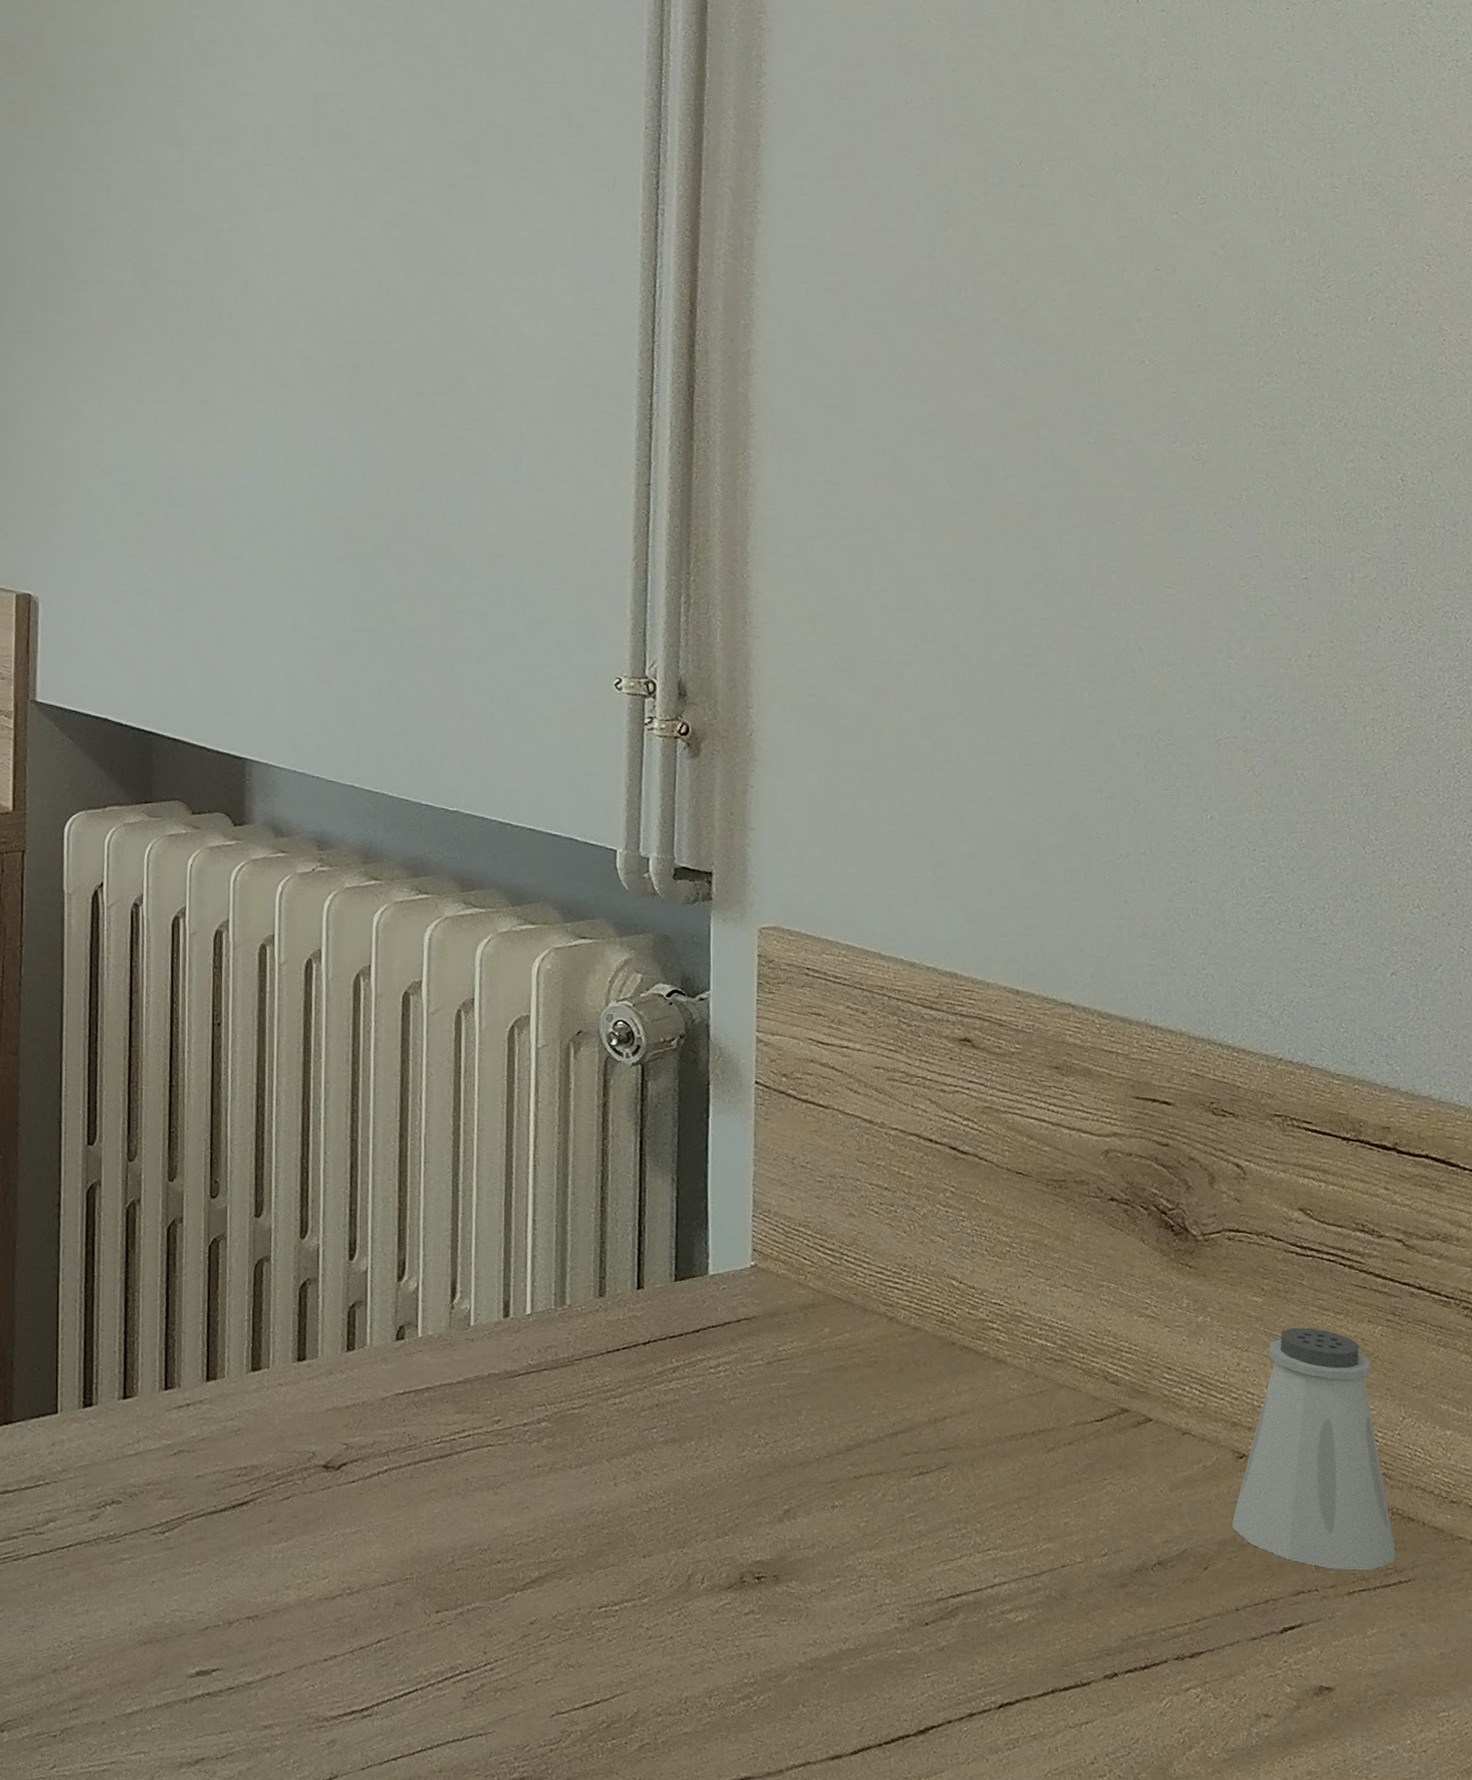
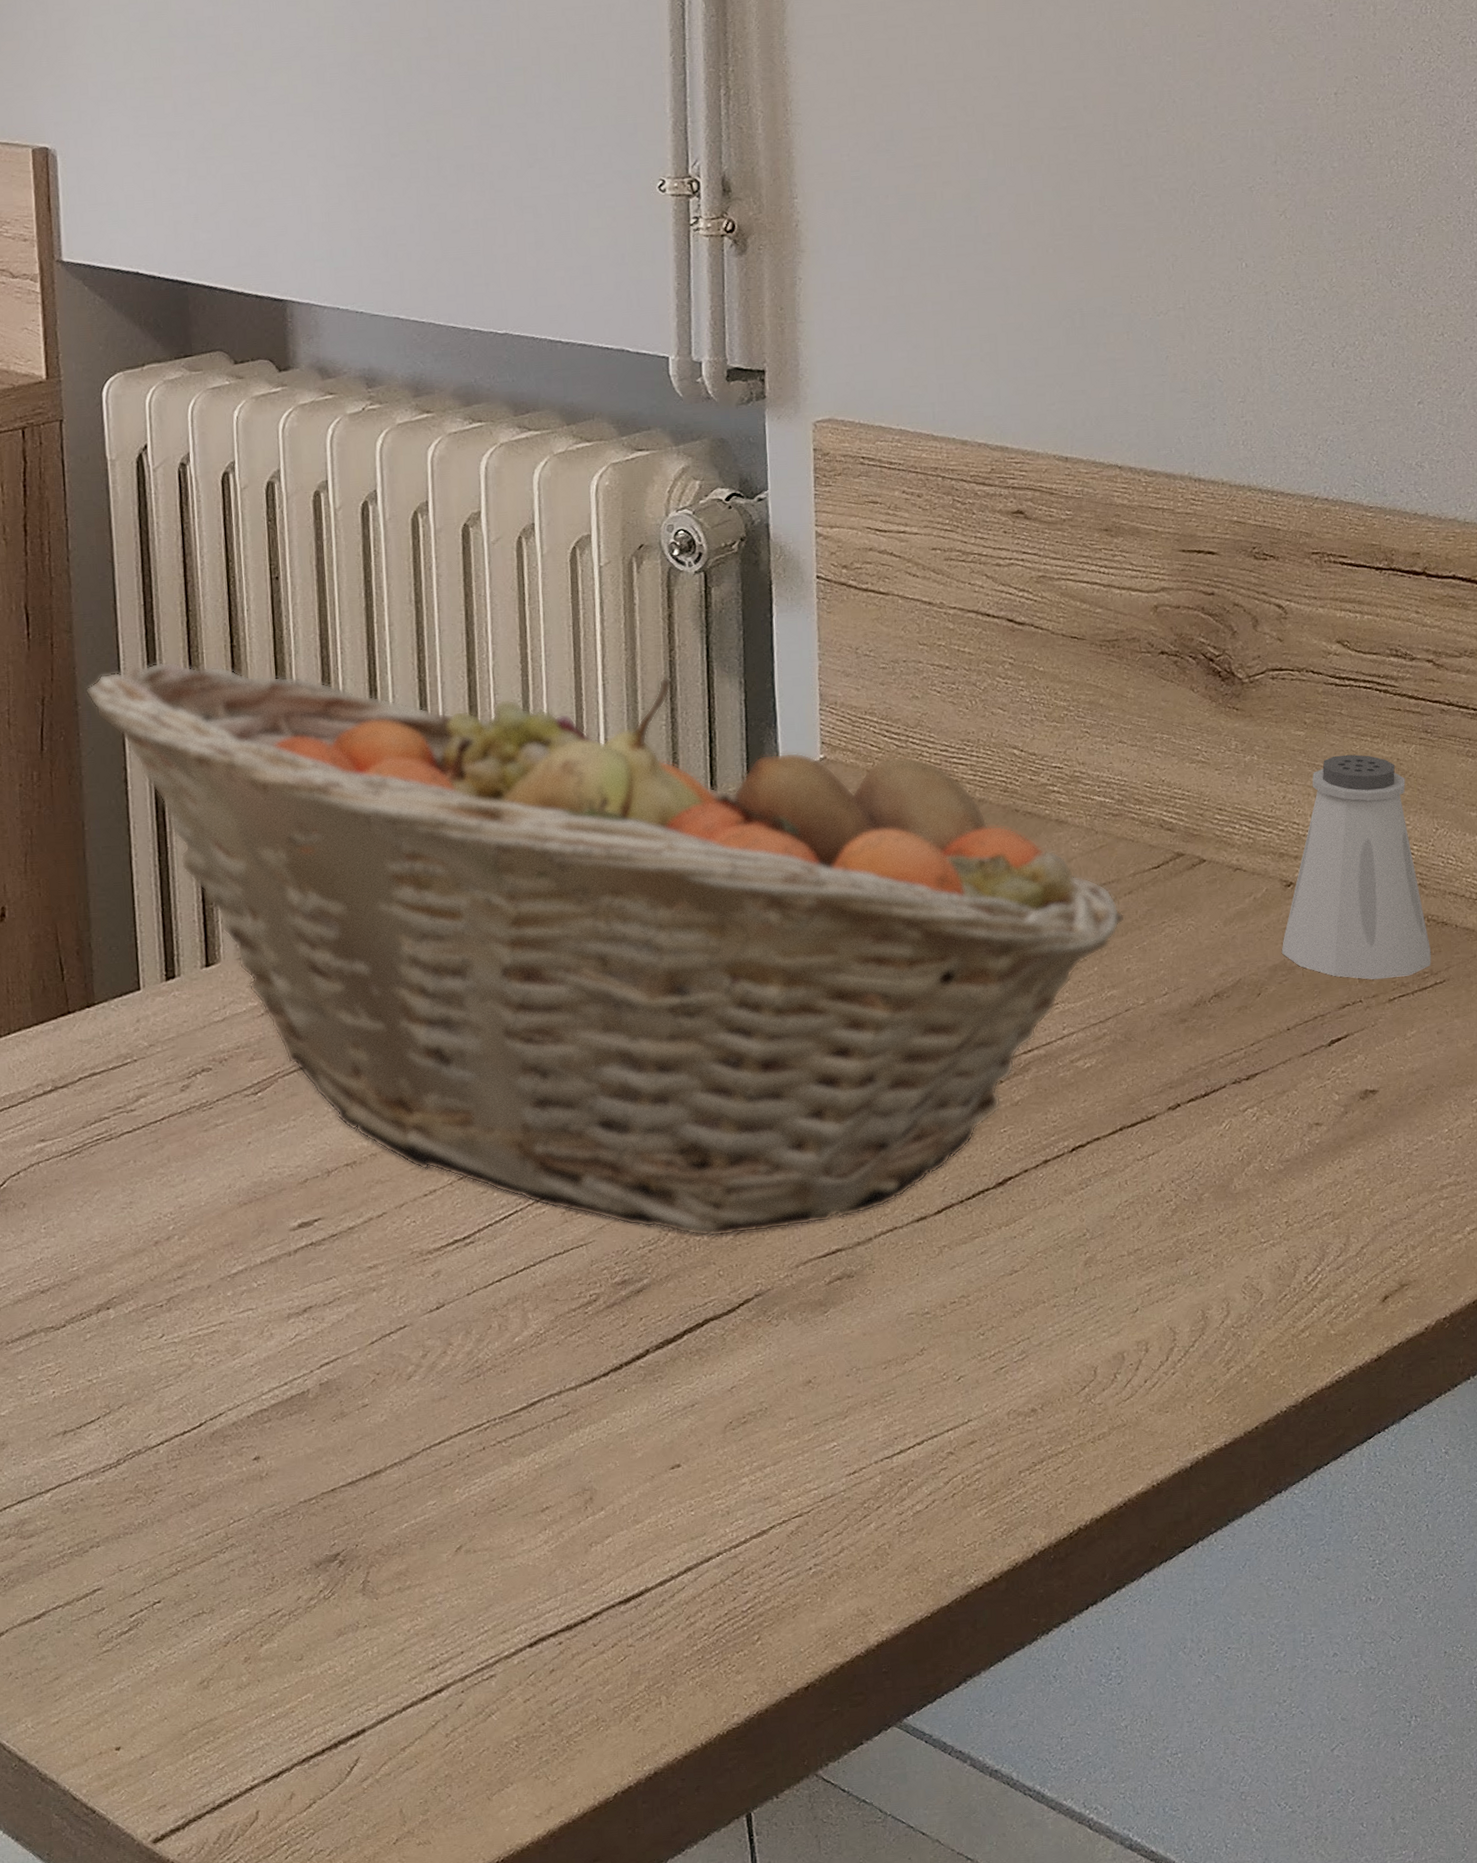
fruit basket: none [27,1092,1065,1747] -> present [86,661,1126,1237]

